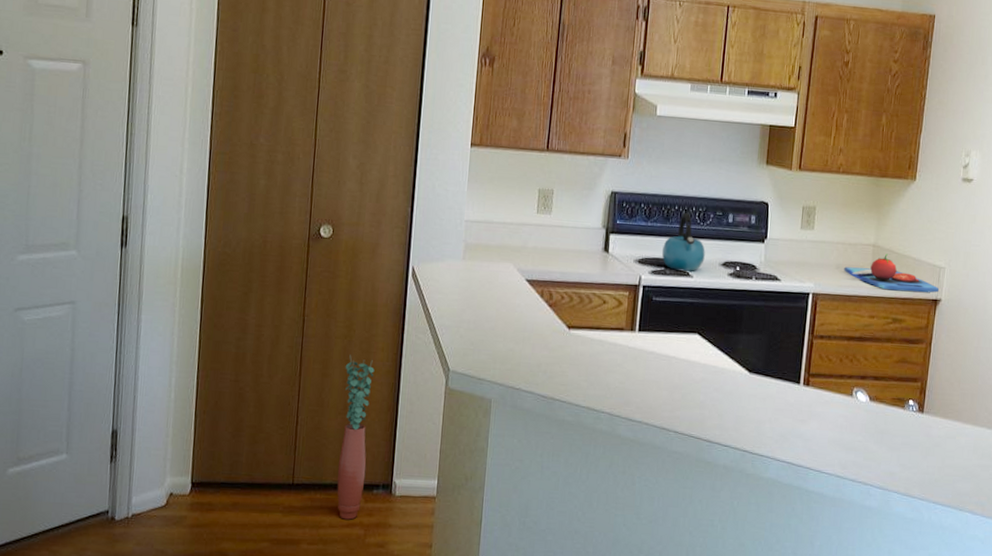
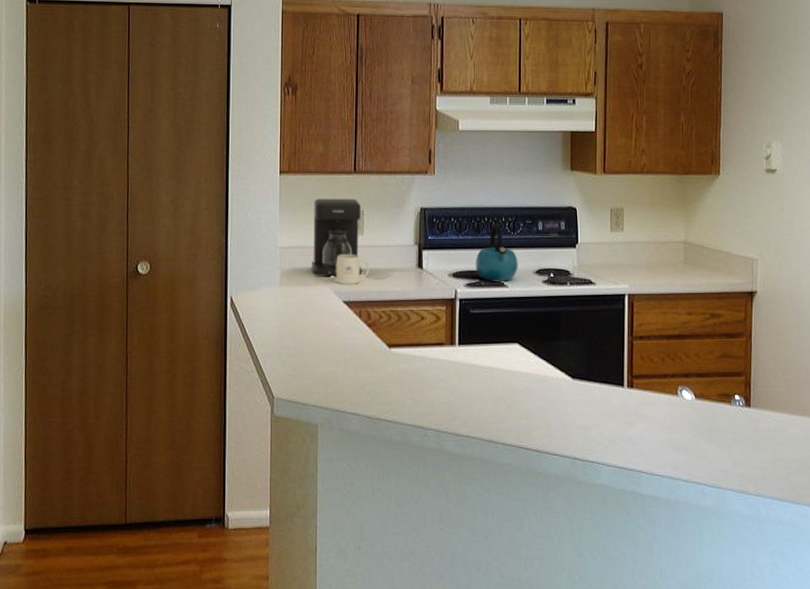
vase: present [337,355,375,520] -> none [169,389,200,557]
coffee maker: none [496,174,552,255] -> present [312,198,362,277]
mug: none [520,232,555,264] -> present [336,254,369,285]
chopping board: present [844,253,940,293] -> none [657,249,754,286]

